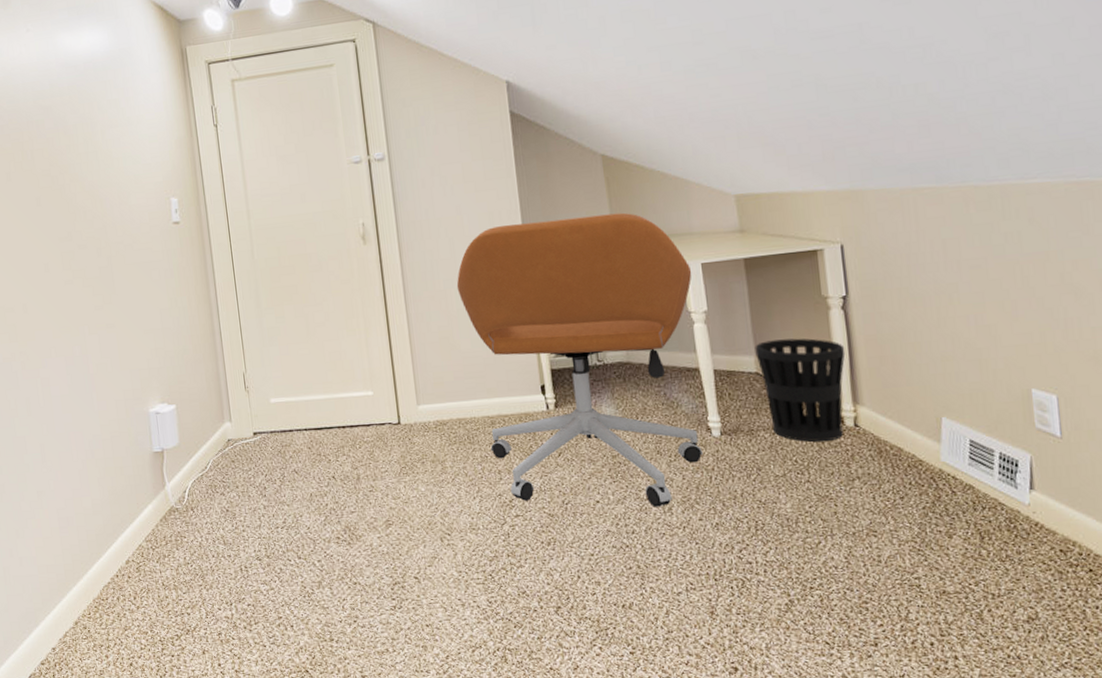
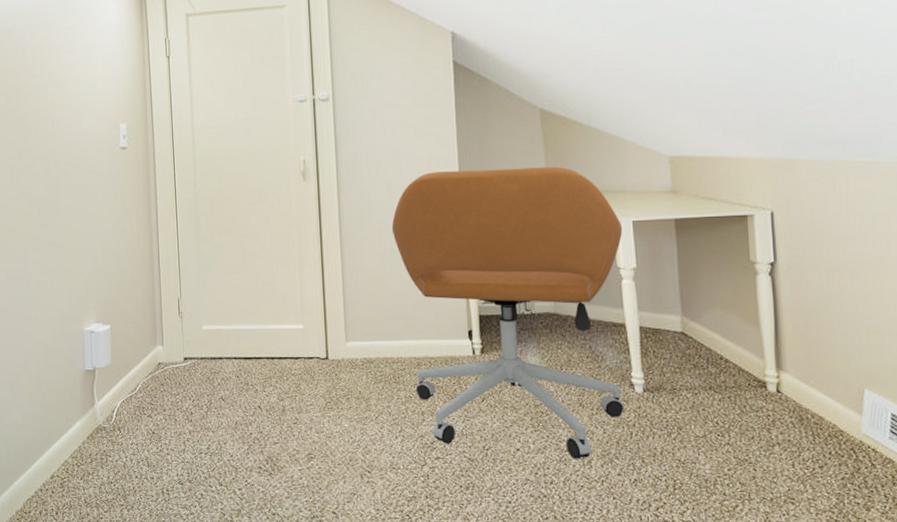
wastebasket: present [755,338,846,442] -> none [681,301,771,406]

